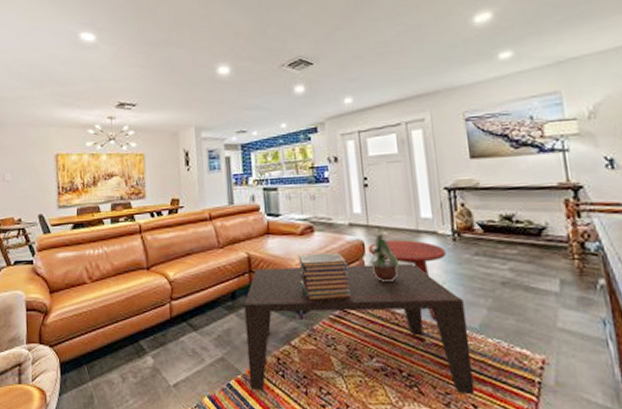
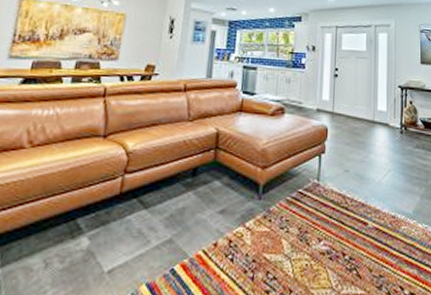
coffee table: present [244,263,475,394] -> none [195,146,404,276]
book stack: present [298,252,352,301] -> none [264,134,310,182]
side table: present [368,240,446,320] -> none [330,128,394,205]
potted plant: present [369,226,400,283] -> none [330,114,355,168]

